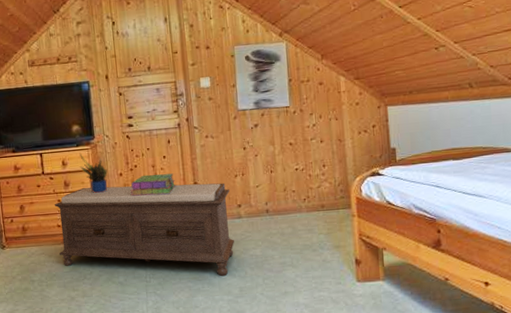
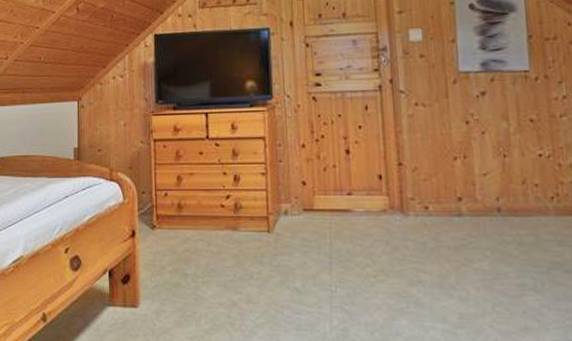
bench: present [54,183,235,276] -> none [218,159,454,294]
potted plant: present [79,153,108,194] -> none [253,115,287,168]
stack of books: present [131,173,175,196] -> none [315,148,373,176]

